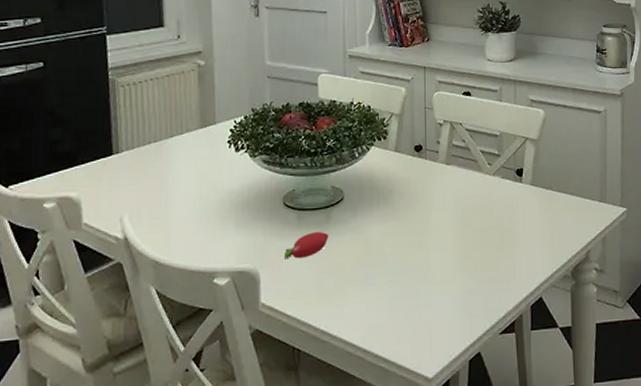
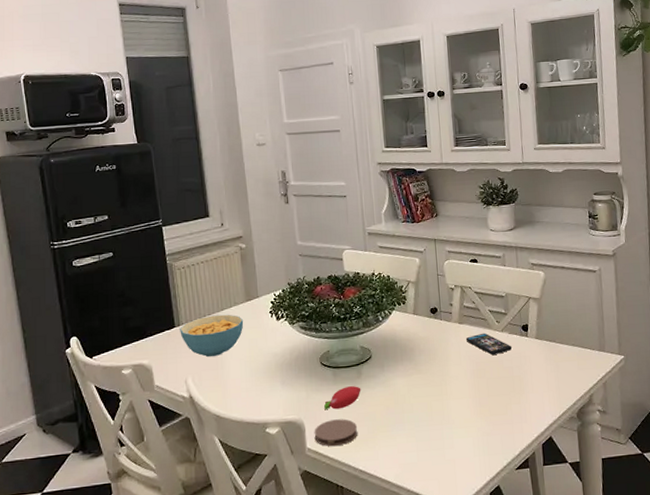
cereal bowl: none [118,142,196,192] -> present [180,314,244,357]
coaster: none [270,270,322,302] -> present [314,419,358,447]
smartphone: none [452,176,504,201] -> present [465,333,513,355]

